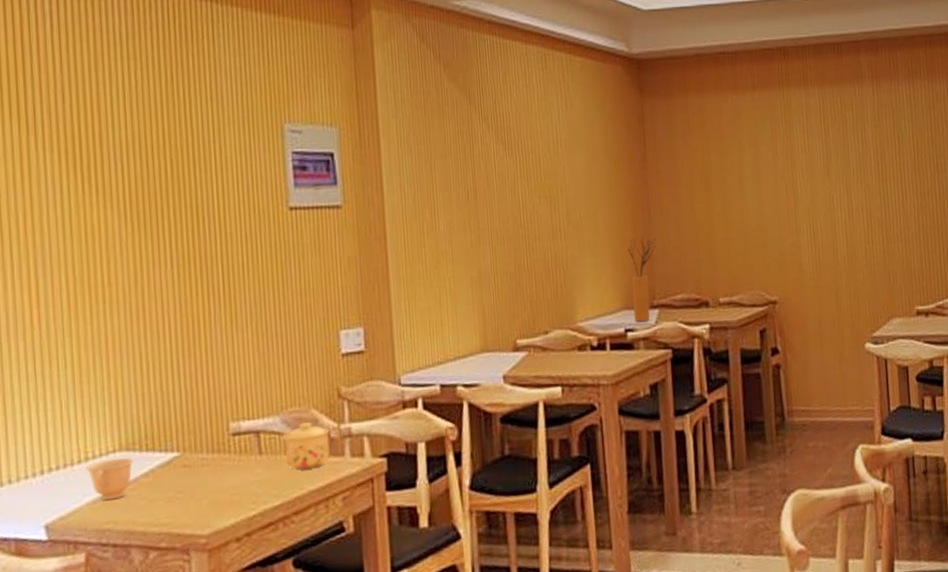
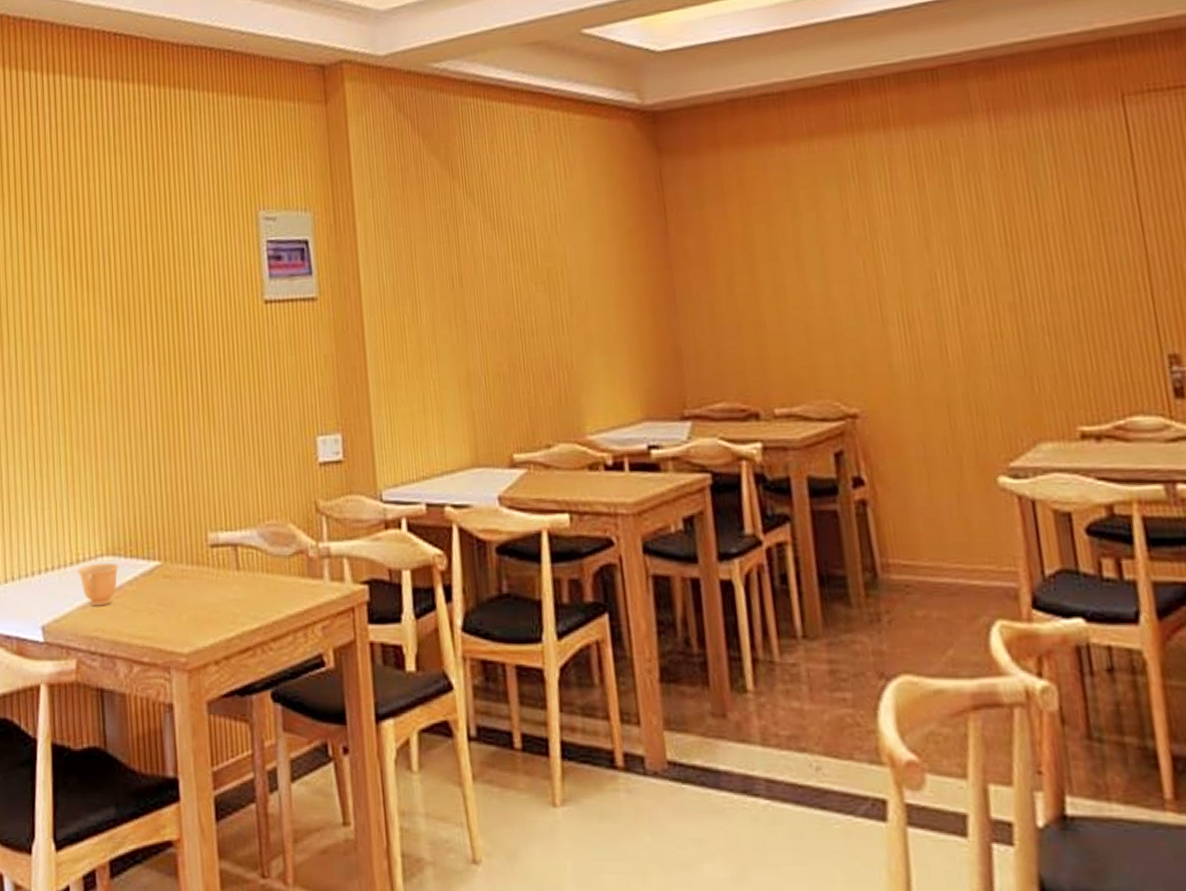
sugar bowl: present [283,422,331,469] -> none [260,538,310,590]
vase: present [628,234,656,322] -> none [648,327,685,438]

